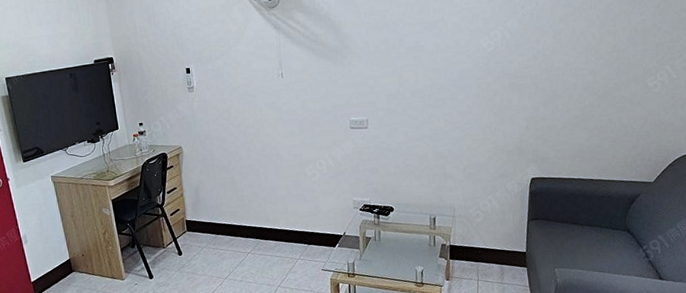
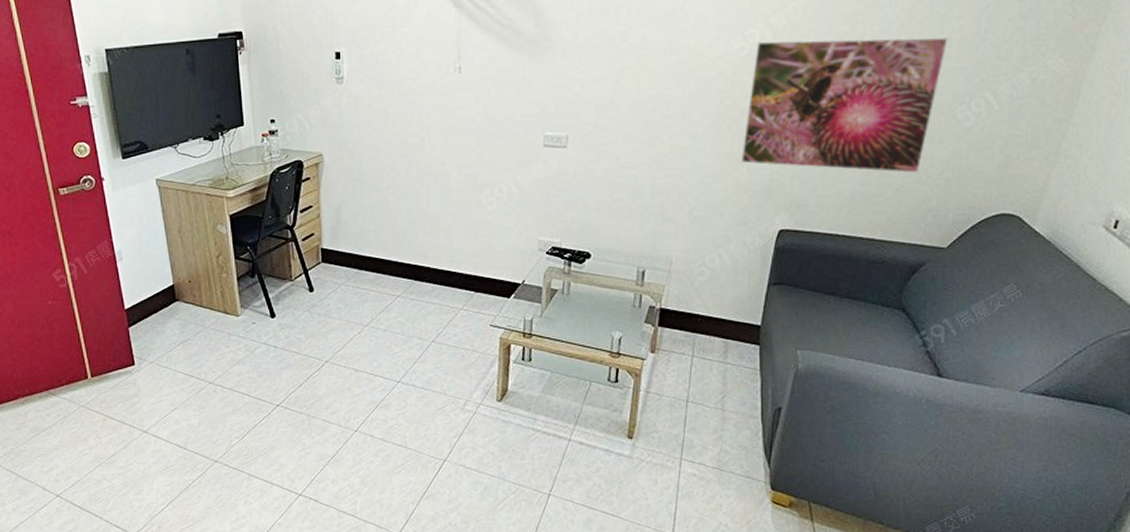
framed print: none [497,28,635,131] -> present [741,37,949,174]

